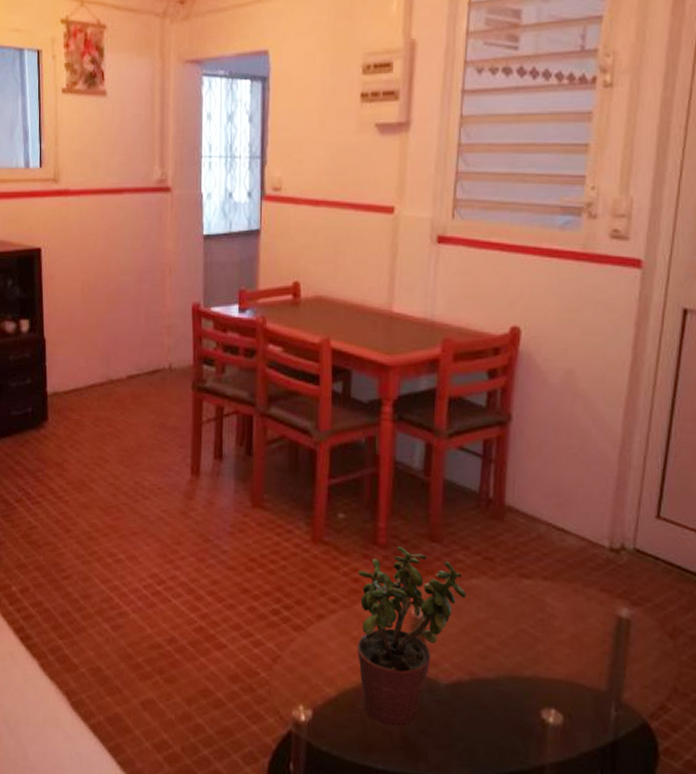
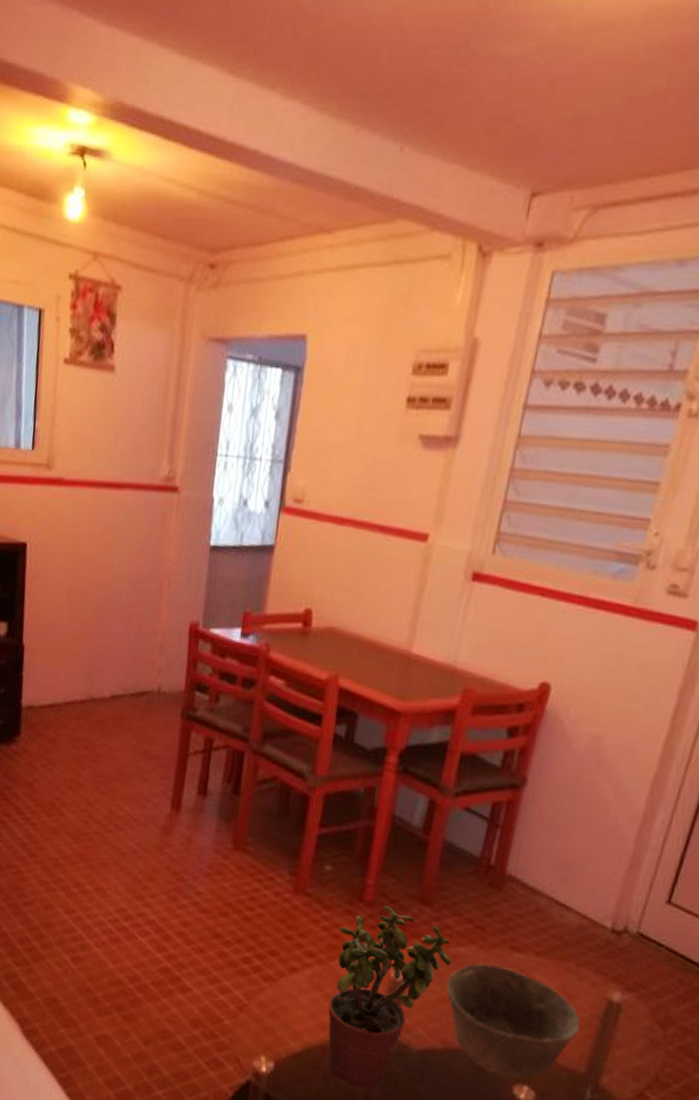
bowl: none [464,592,595,703] -> present [445,963,581,1079]

